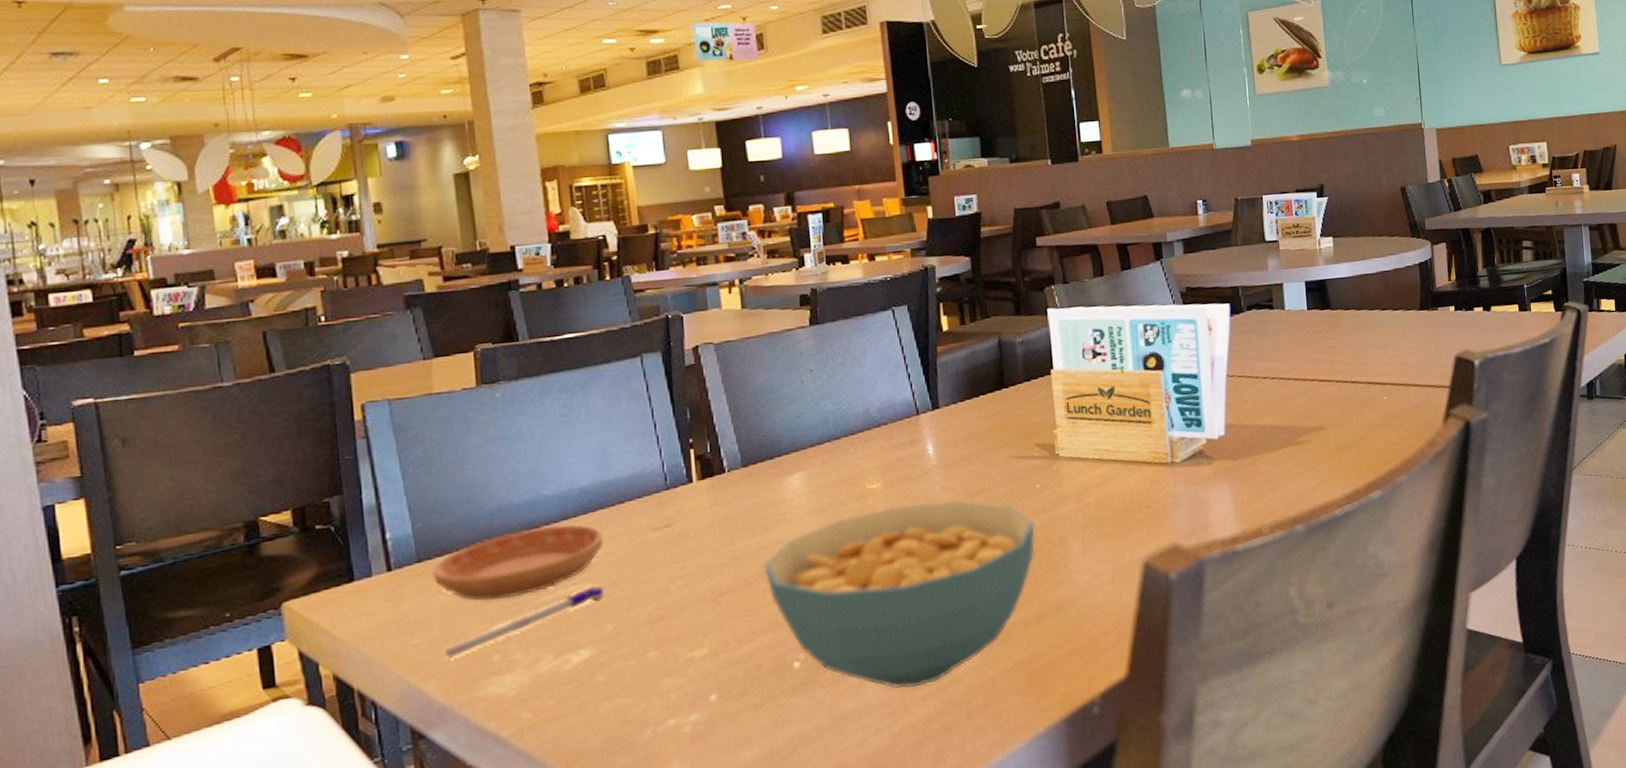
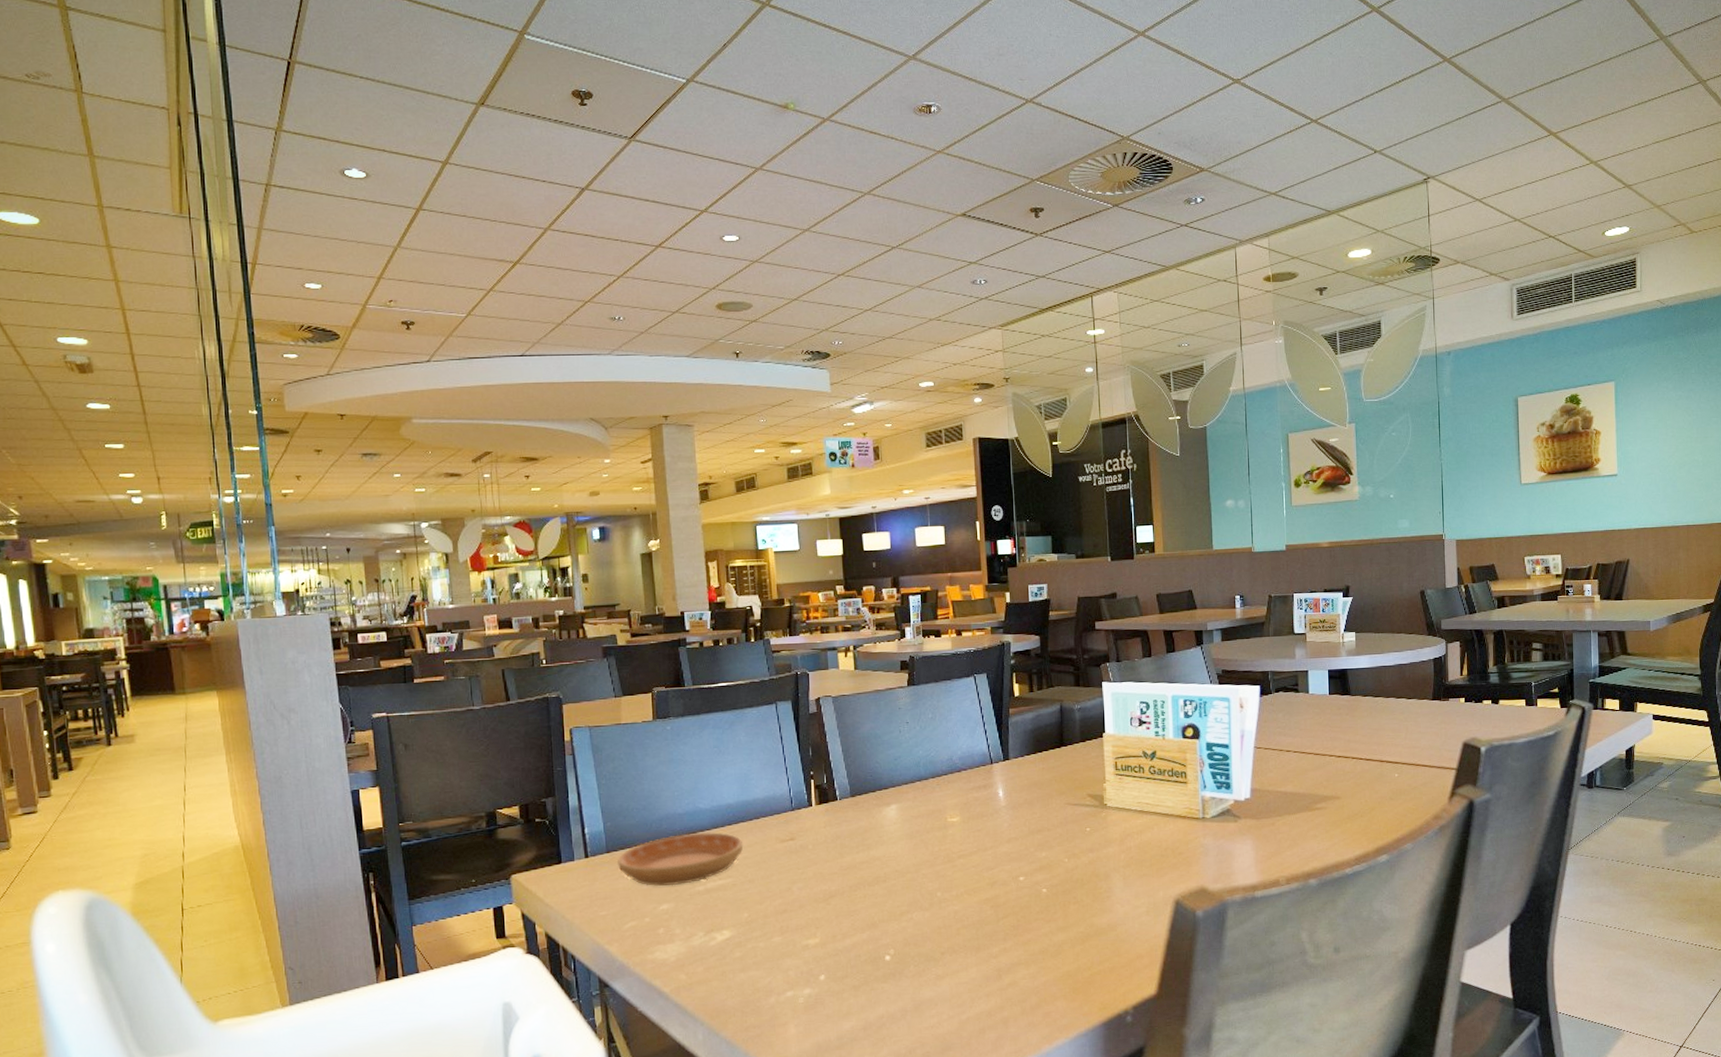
pen: present [444,586,604,658] -> none [624,882,742,928]
cereal bowl: present [763,500,1036,689] -> none [864,836,1084,986]

